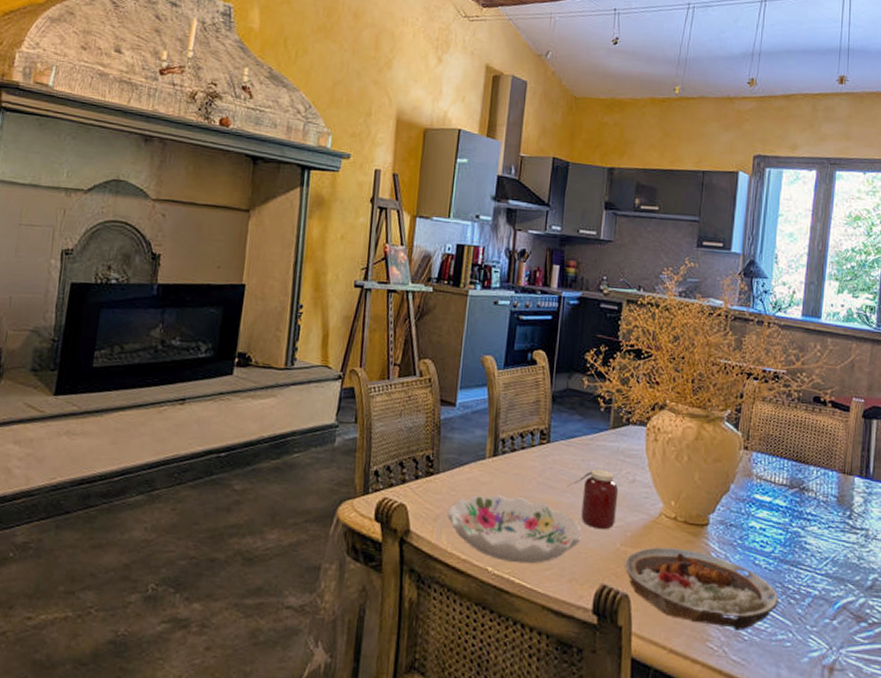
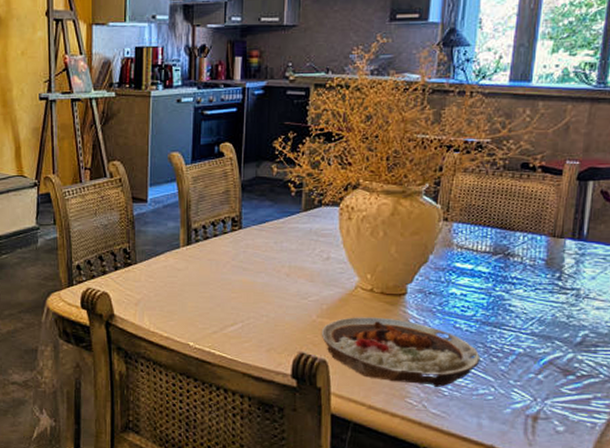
decorative bowl: present [447,494,582,564] -> none [147,279,277,338]
jar: present [566,467,619,530] -> none [260,248,313,304]

